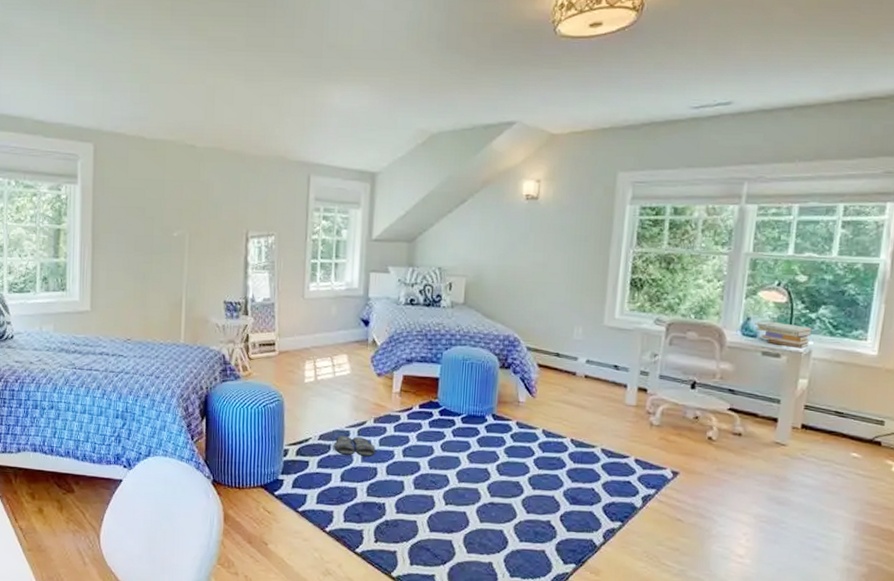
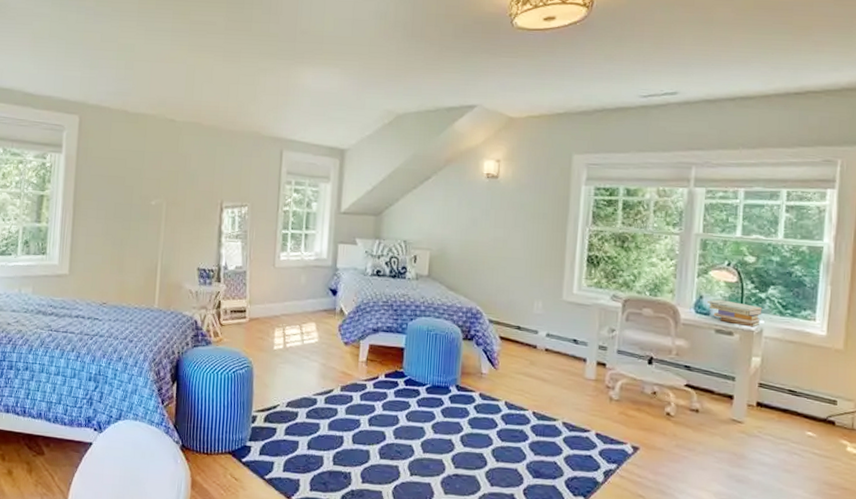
slippers: present [333,436,376,456] -> none [300,403,342,425]

